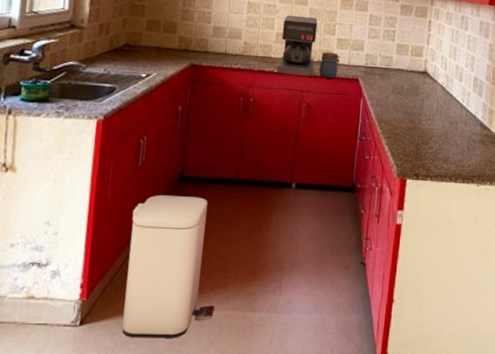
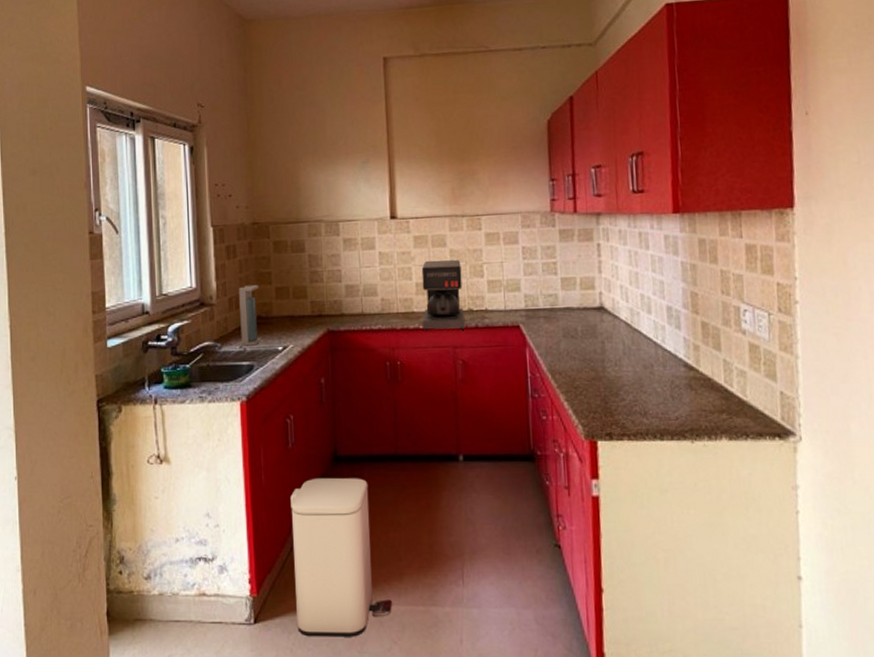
soap dispenser: none [106,14,132,70] -> present [239,284,261,346]
jar: present [319,52,341,79] -> none [471,297,496,329]

